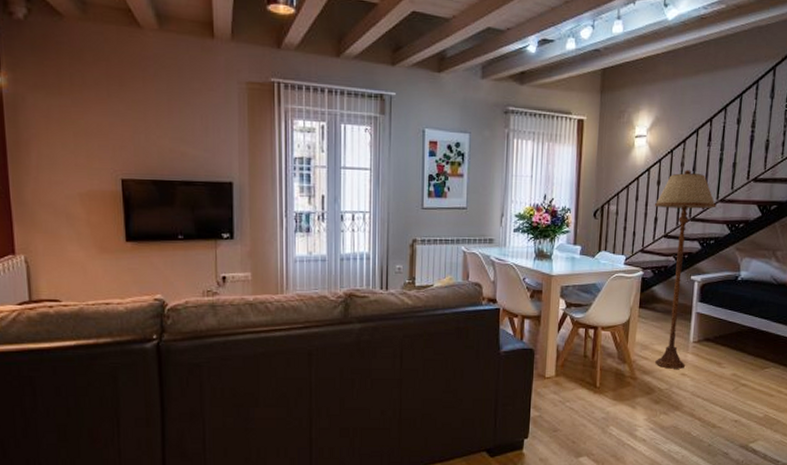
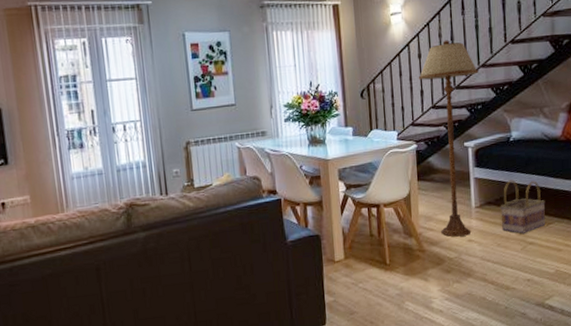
basket: none [716,319,764,374] -> present [500,179,545,234]

